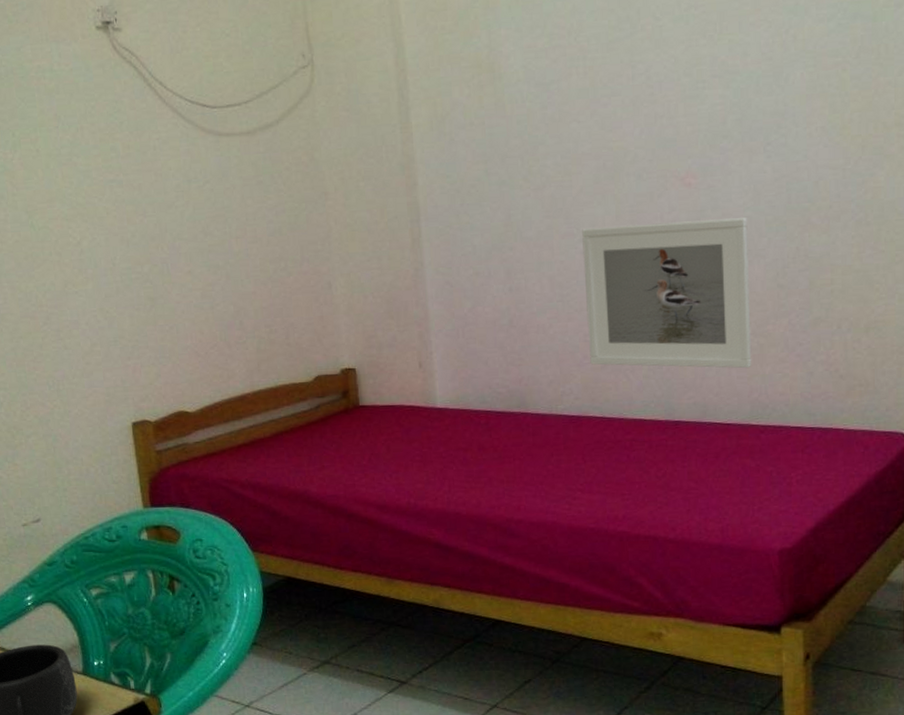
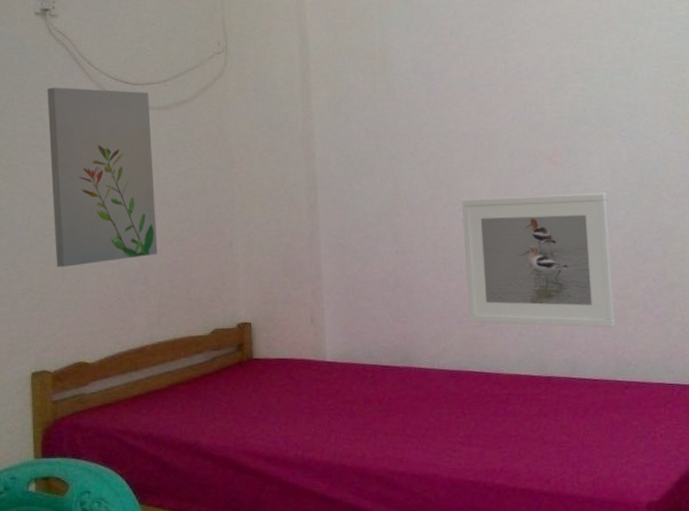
wall art: none [118,113,252,313] -> present [47,87,158,267]

